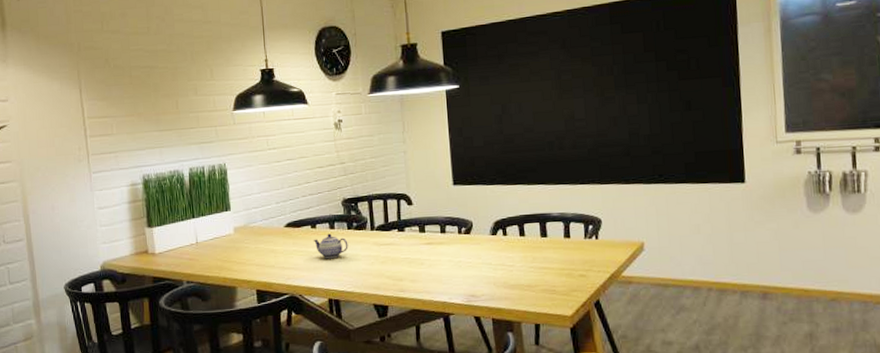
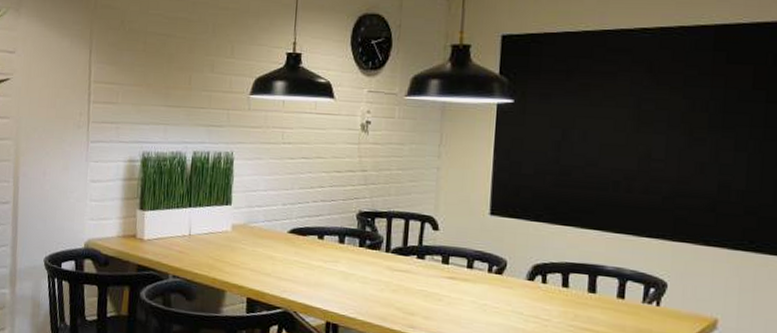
teapot: present [313,233,349,259] -> none [318,248,358,277]

